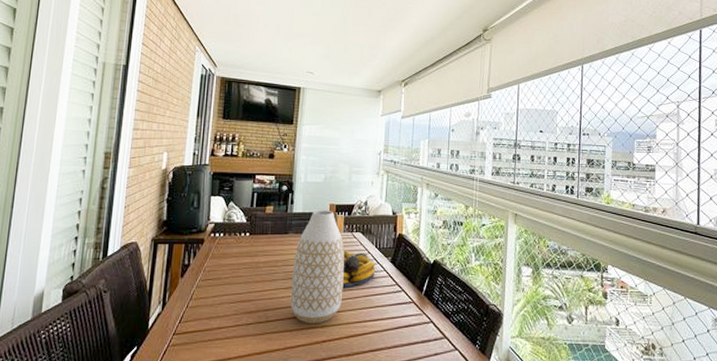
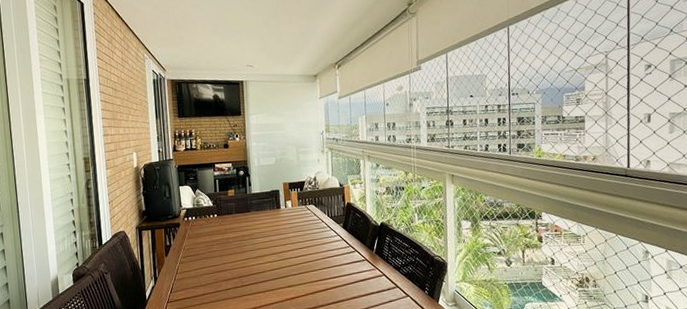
vase: present [290,210,344,324] -> none [258,188,304,285]
fruit bowl: present [342,248,376,288] -> none [300,220,331,253]

